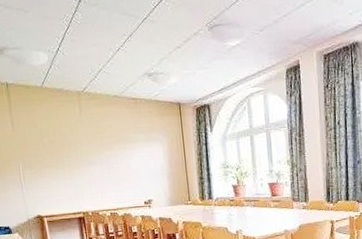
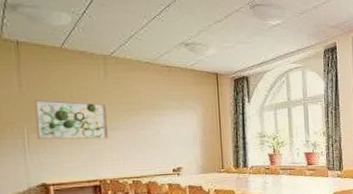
wall art: none [25,137,88,175] -> present [34,99,109,140]

